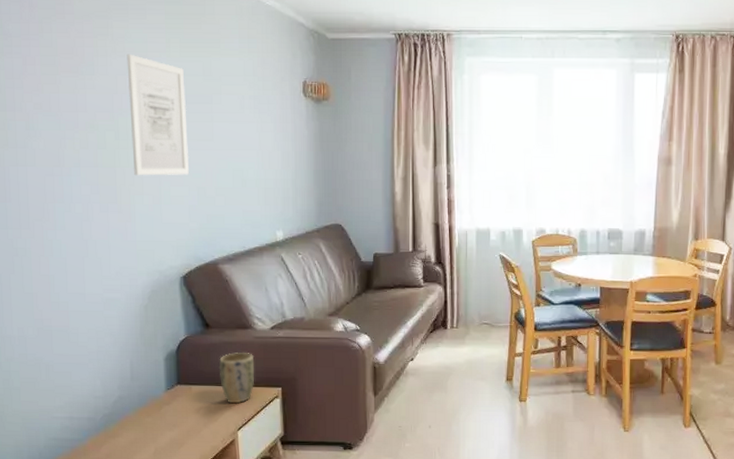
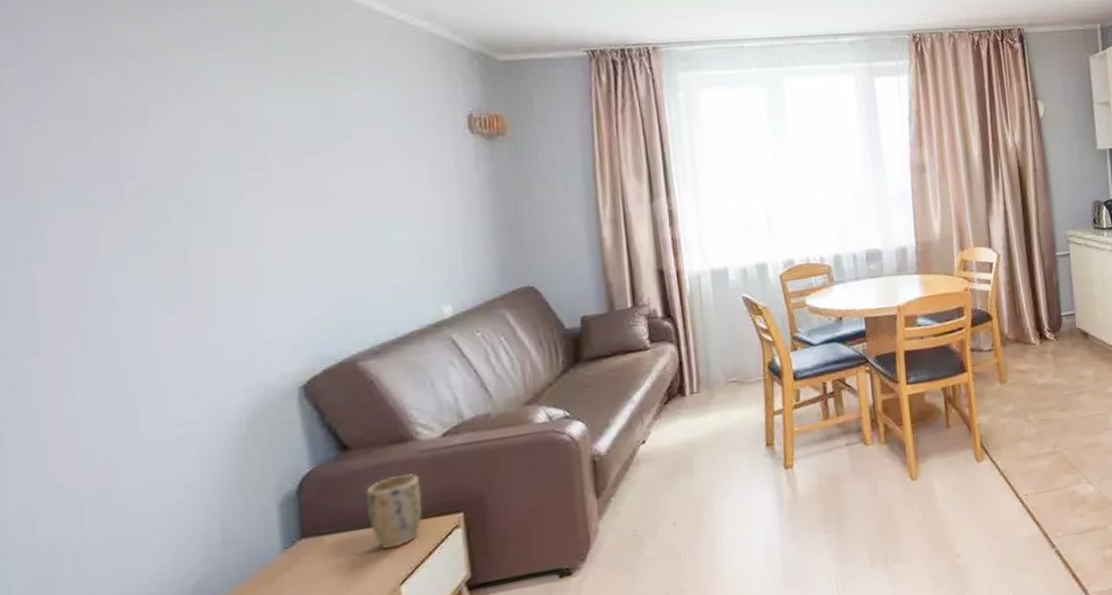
wall art: present [126,54,189,176] -> none [200,97,306,258]

